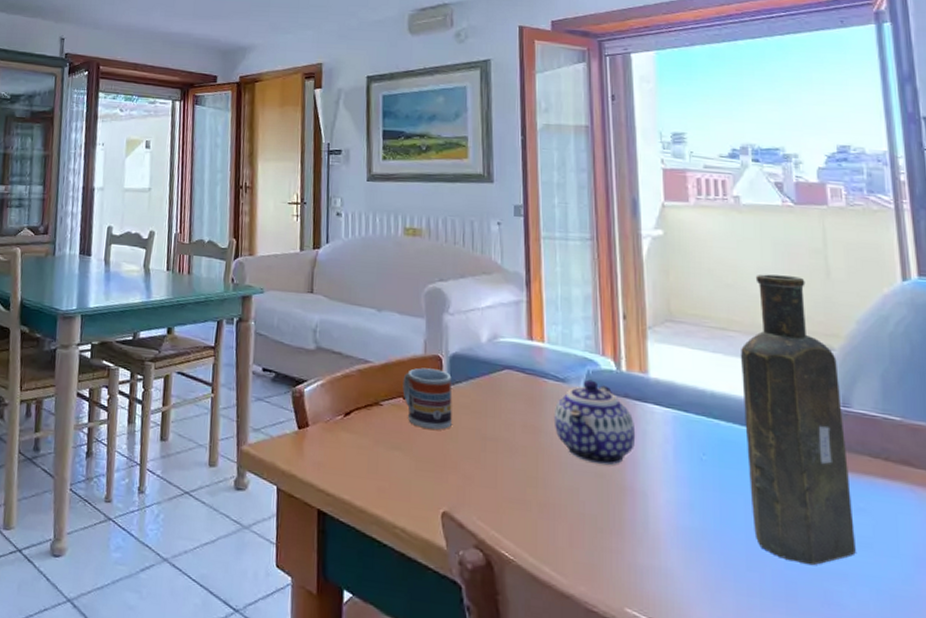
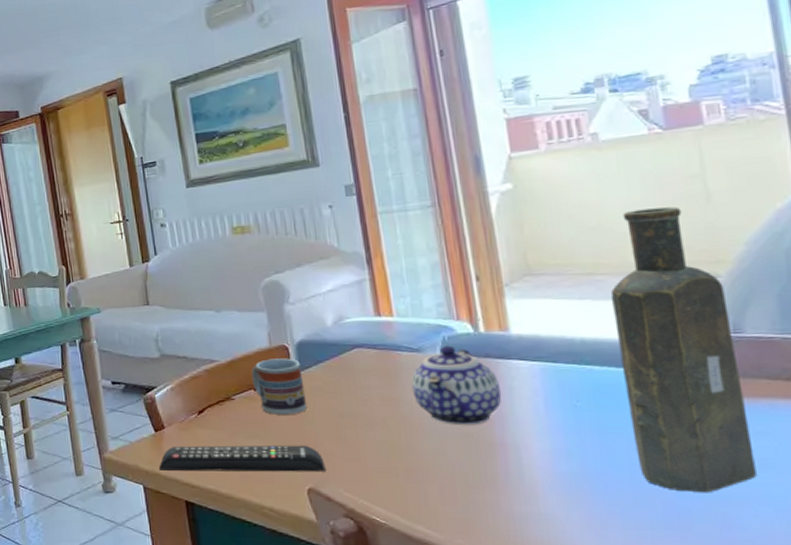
remote control: none [295,447,463,496] -> present [158,445,326,472]

